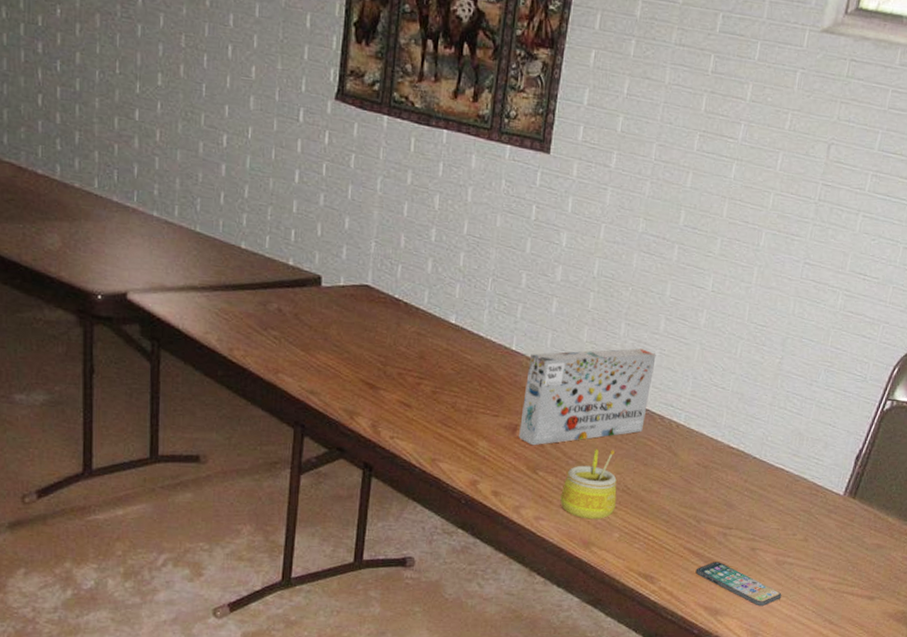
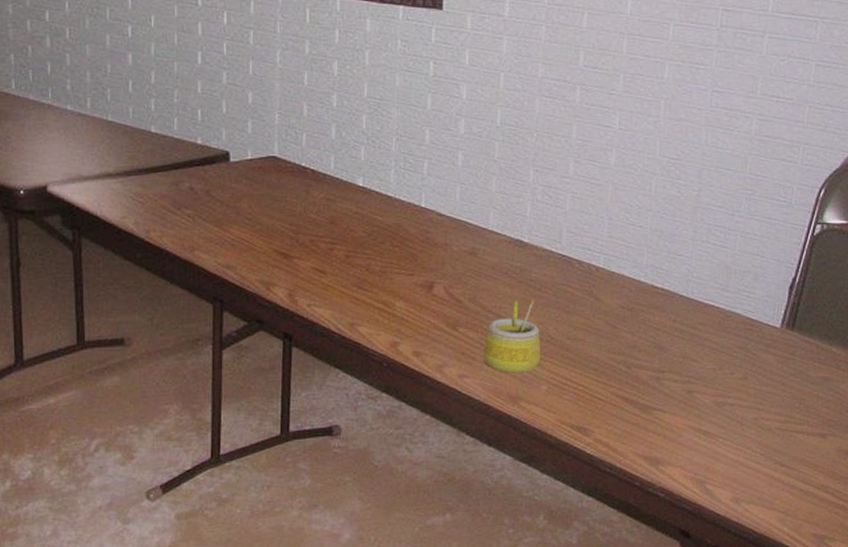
board game: present [519,348,656,446] -> none [436,194,568,302]
smartphone: present [695,562,782,607] -> none [631,408,726,453]

